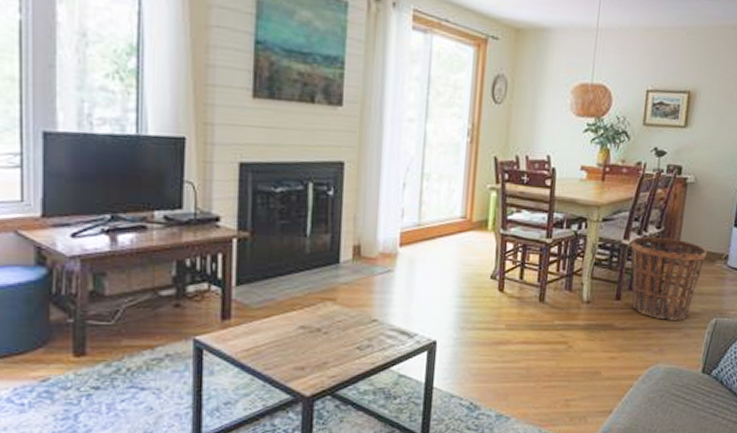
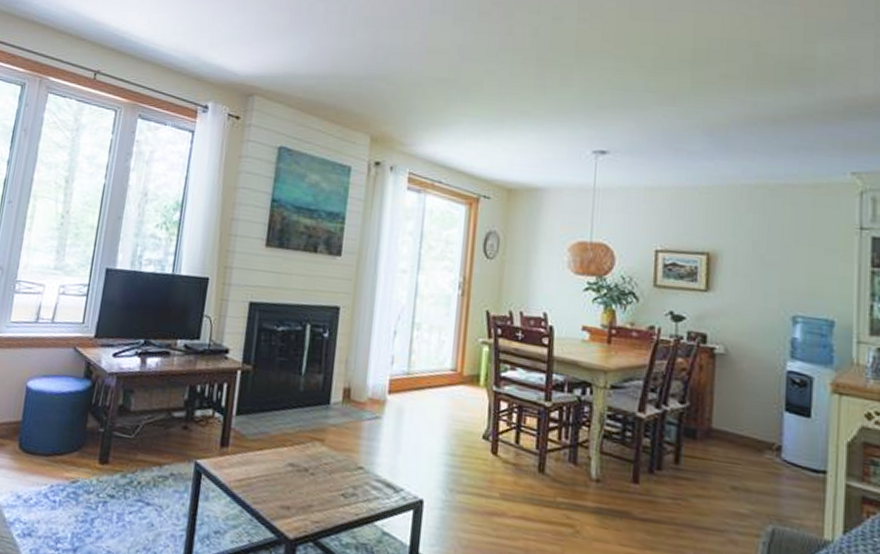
basket: present [631,237,707,320] -> none [648,410,751,521]

